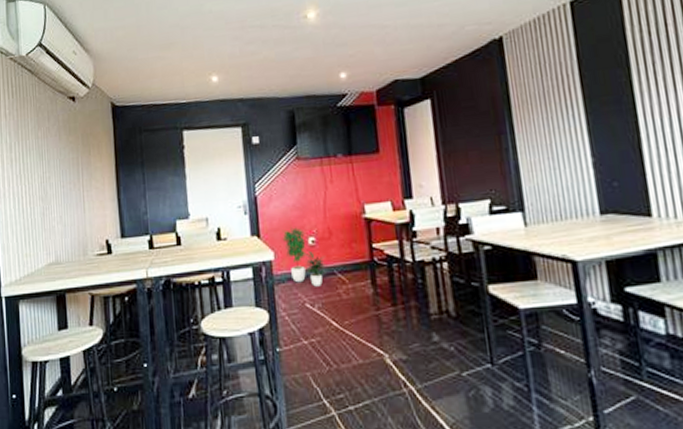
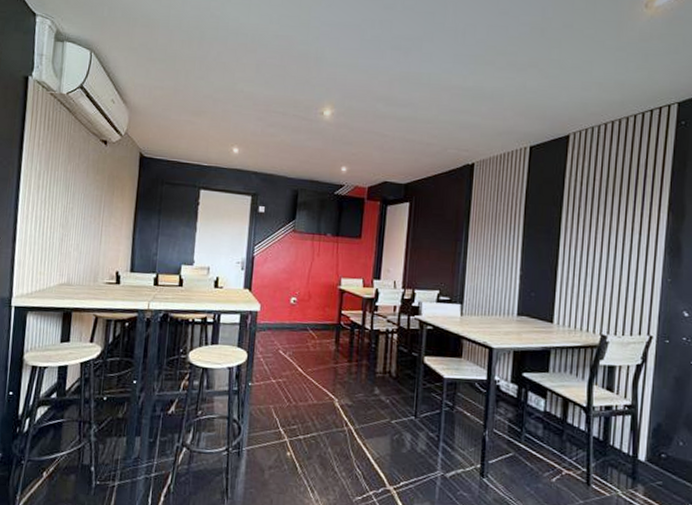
potted plant: present [282,227,327,287] -> none [269,287,302,338]

